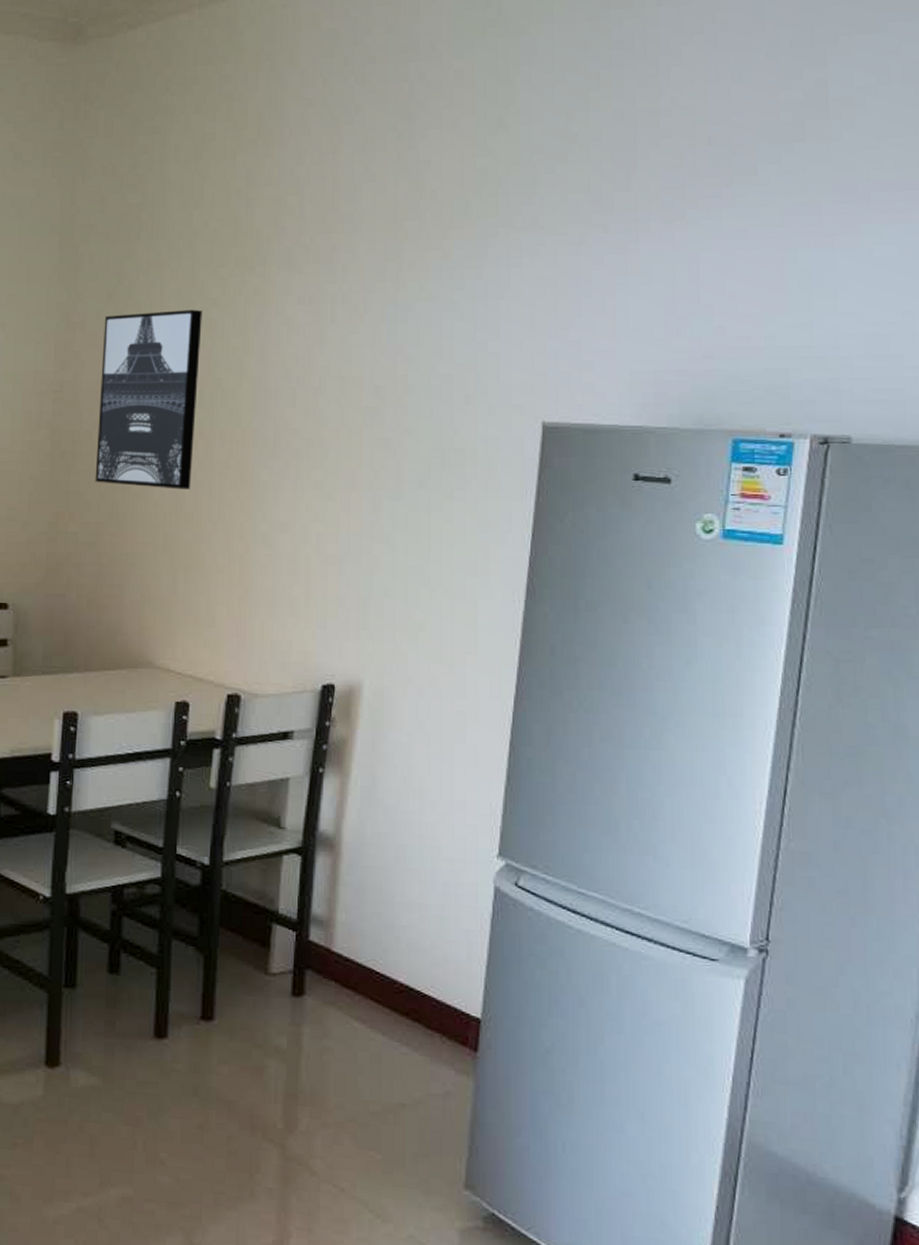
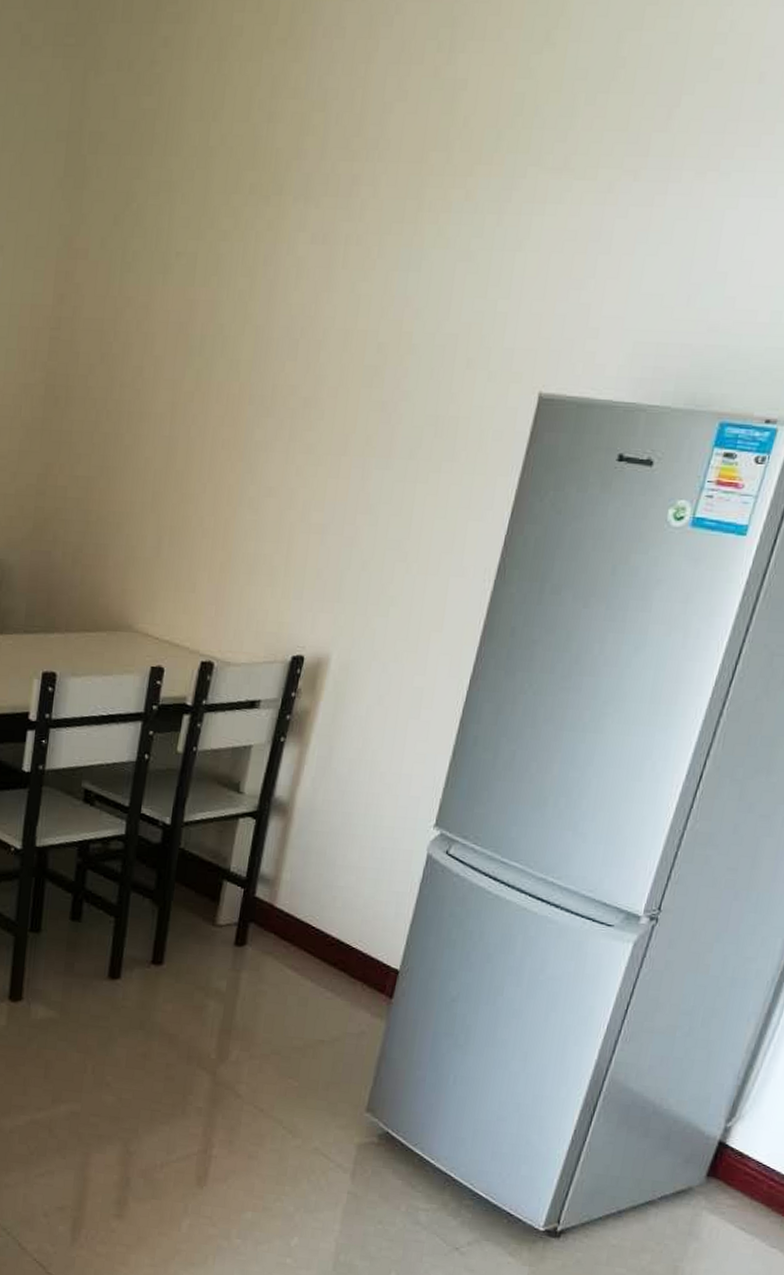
wall art: present [95,309,202,489] -> none [87,242,211,446]

